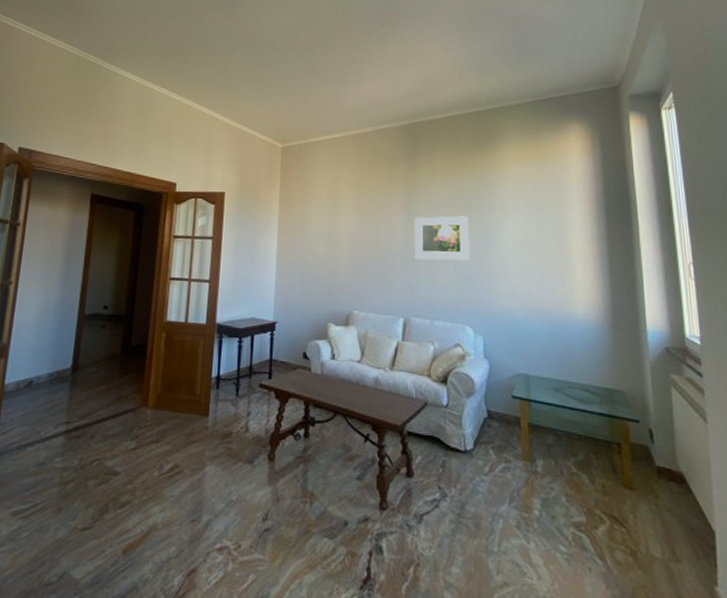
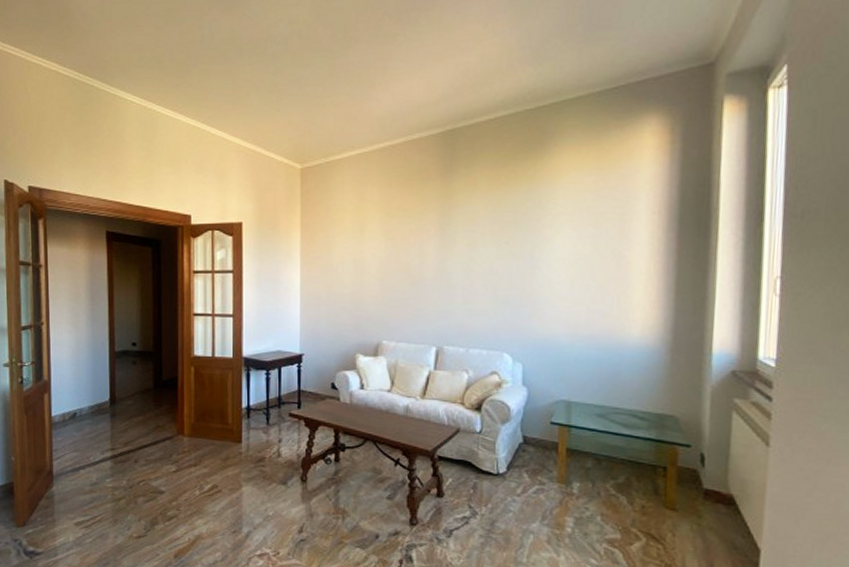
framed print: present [415,216,470,261] -> none [449,235,513,286]

